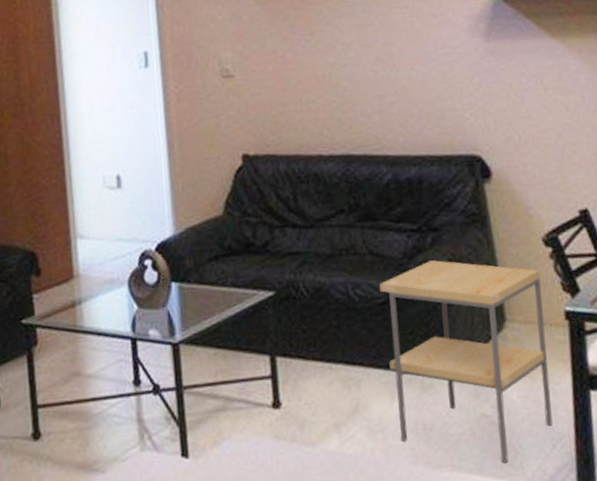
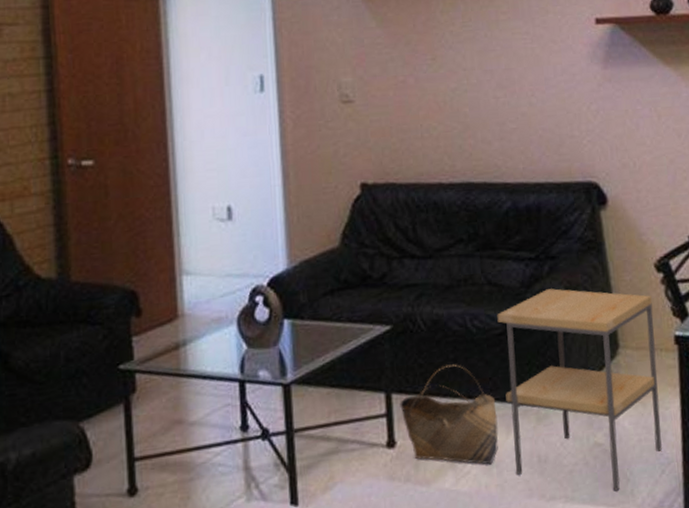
basket: none [284,331,383,430] -> present [400,364,498,465]

